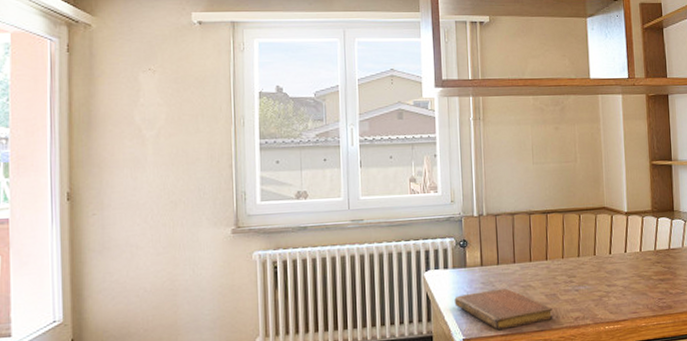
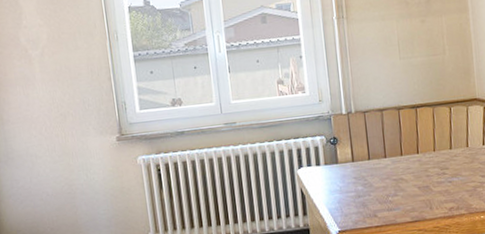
notebook: present [454,288,553,331] -> none [328,182,427,222]

